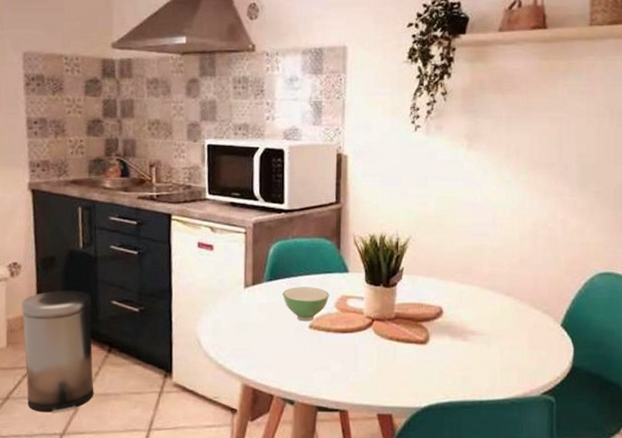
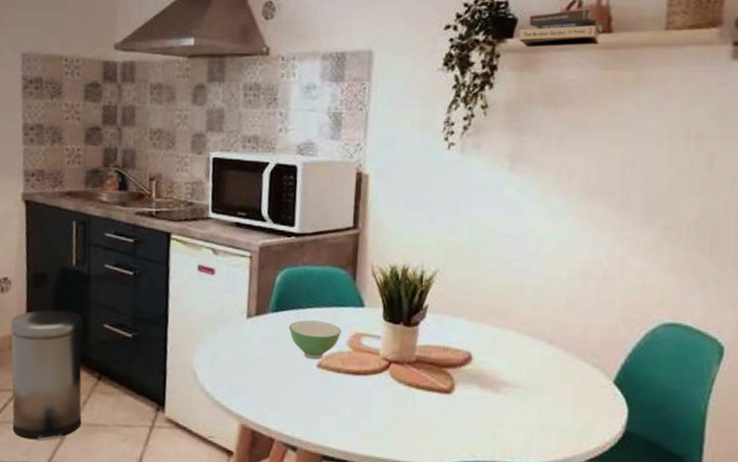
books: none [470,9,540,42] -> present [519,9,604,48]

